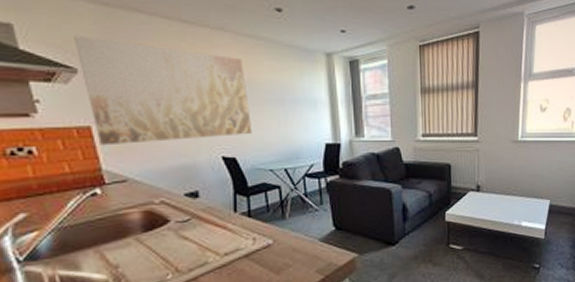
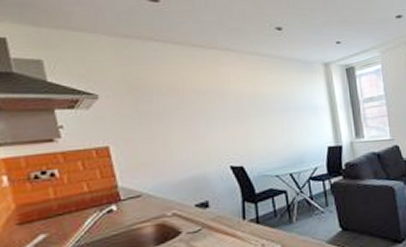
wall art: present [74,35,253,146] -> none [96,65,259,164]

